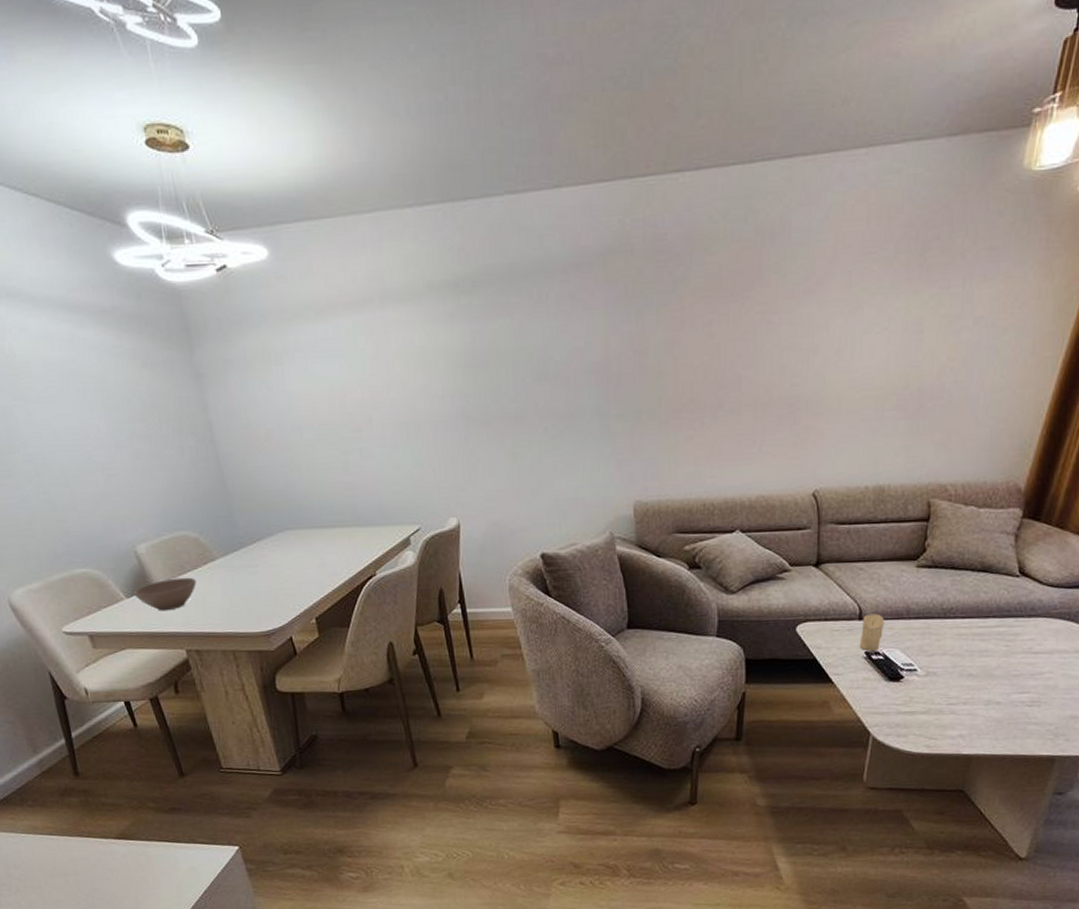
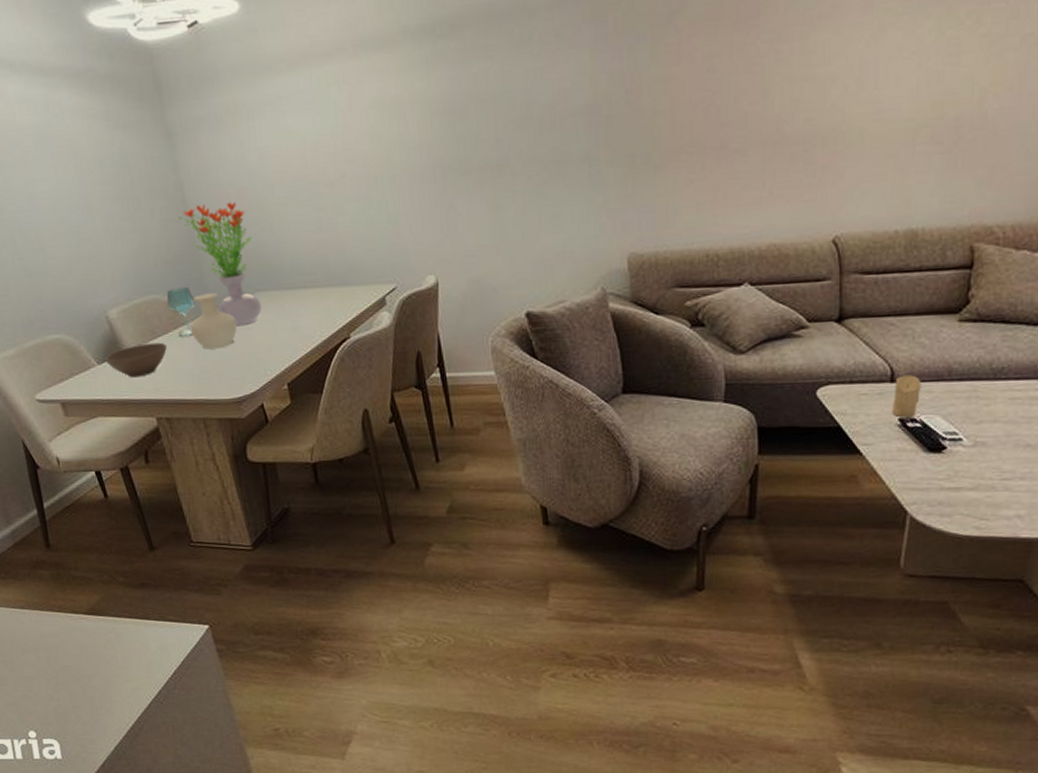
wine glass: none [196,525,225,572] -> present [166,287,196,336]
flower arrangement: none [207,443,291,563] -> present [178,201,262,327]
vase: none [219,530,267,585] -> present [190,293,238,350]

